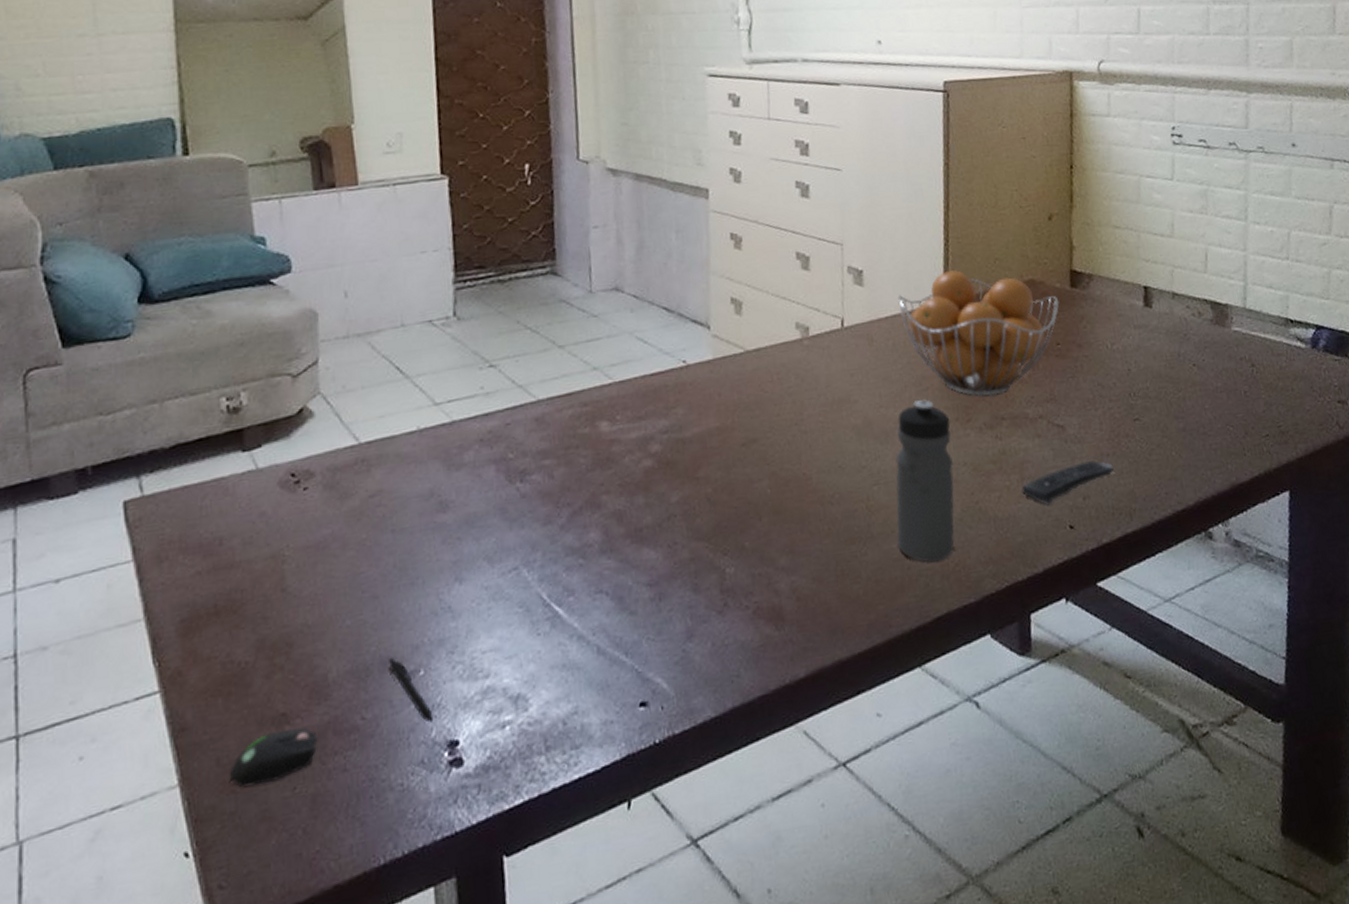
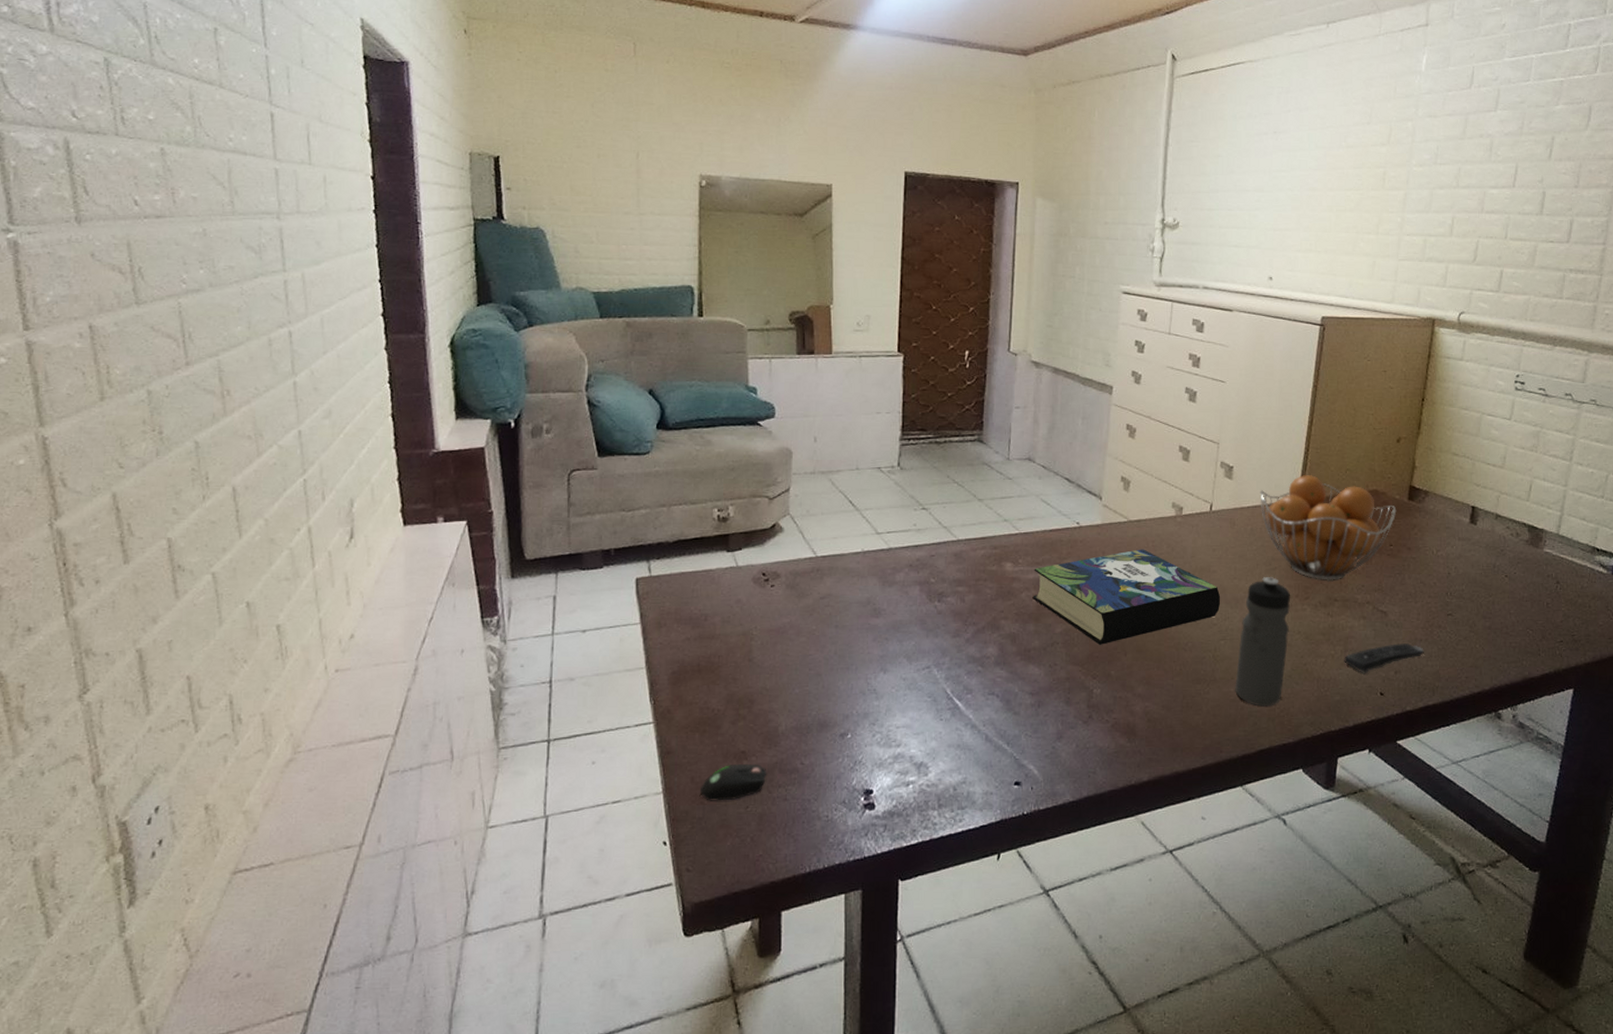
pen: present [389,656,434,723] -> none [825,721,855,774]
book: none [636,384,868,511] -> present [1032,549,1221,645]

